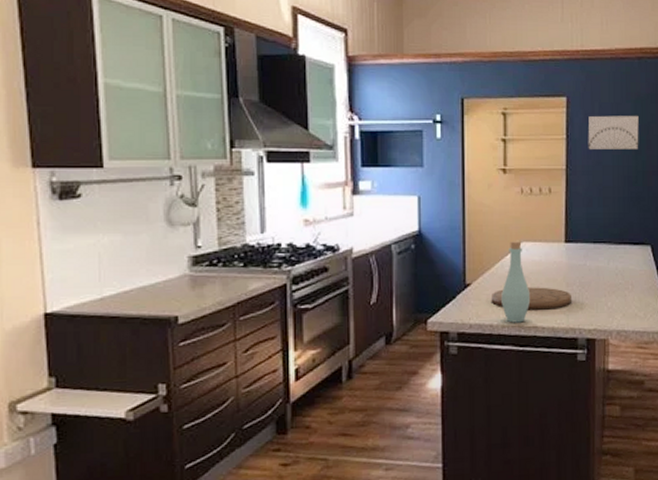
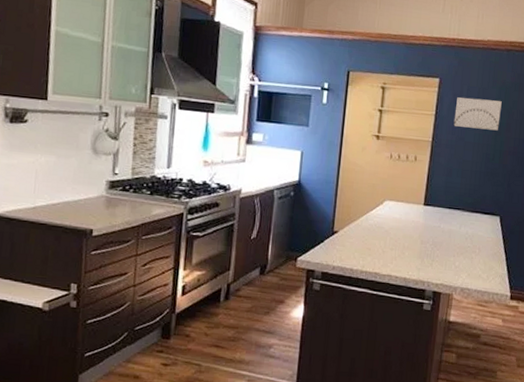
cutting board: present [491,287,571,310] -> none [353,239,424,262]
bottle: present [501,241,531,323] -> none [362,199,389,270]

